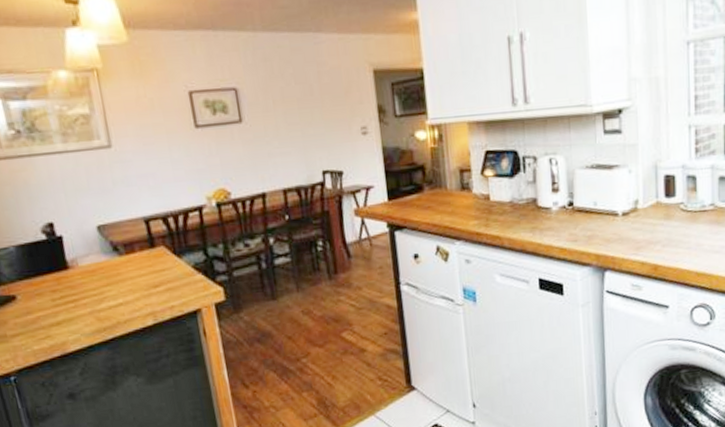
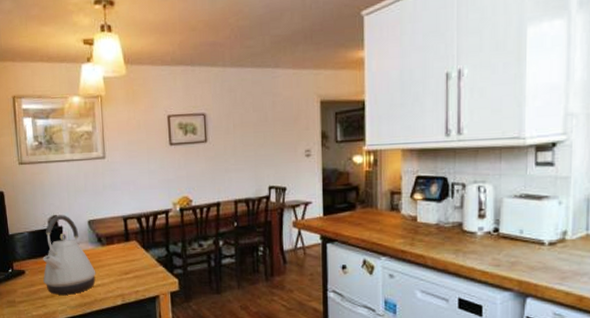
kettle: none [38,221,116,322] -> present [43,215,96,295]

